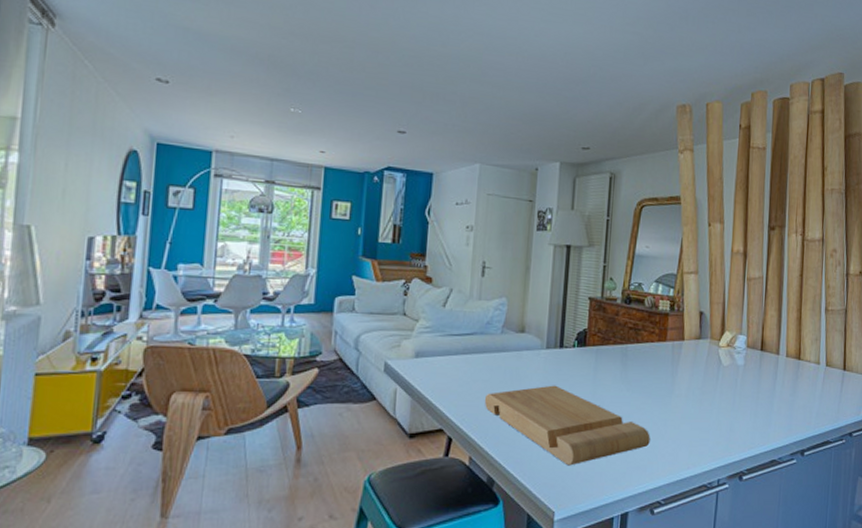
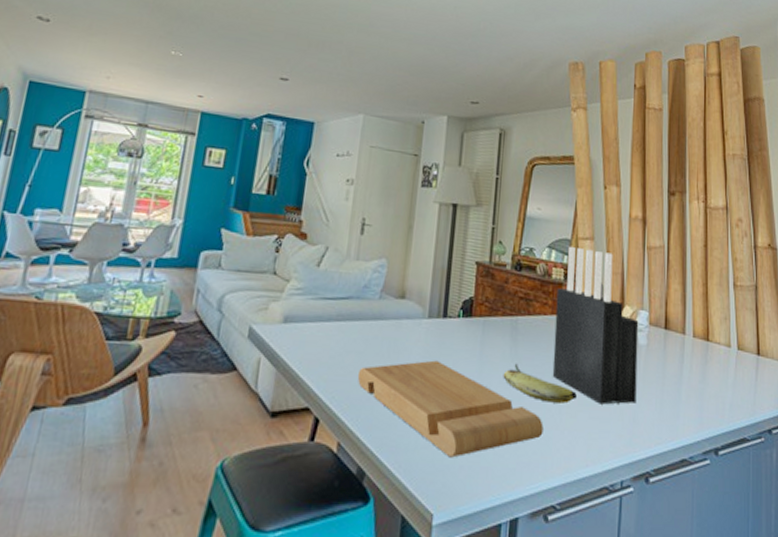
fruit: none [614,385,680,418] -> present [503,363,577,404]
knife block: none [658,280,737,417] -> present [552,246,639,405]

